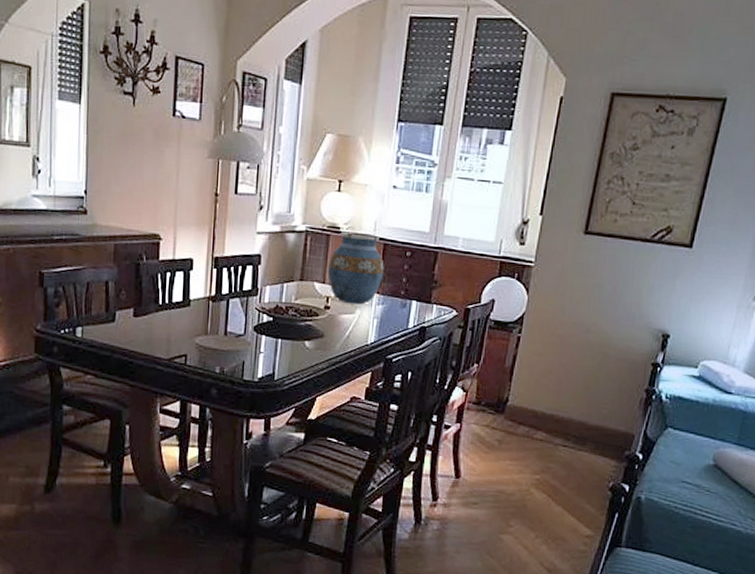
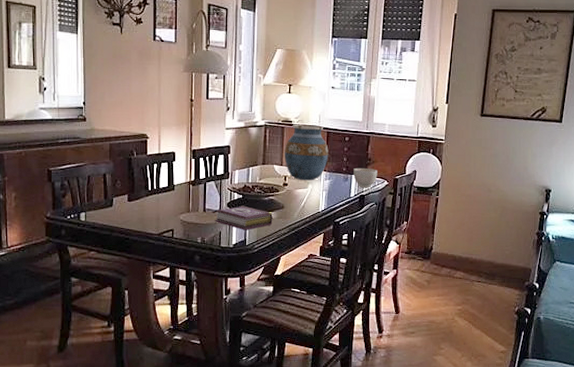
book: none [237,330,309,362] -> present [214,205,273,231]
bowl: none [414,291,445,319] -> present [353,167,377,188]

